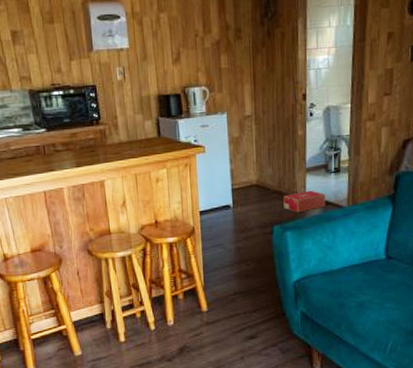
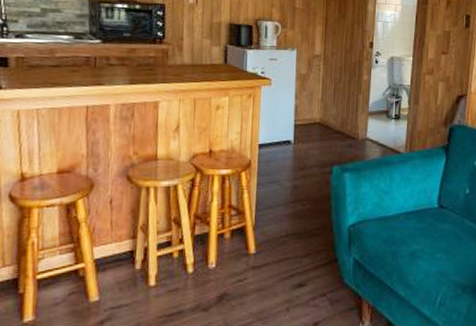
shoe box: present [283,190,326,213] -> none [344,133,386,155]

